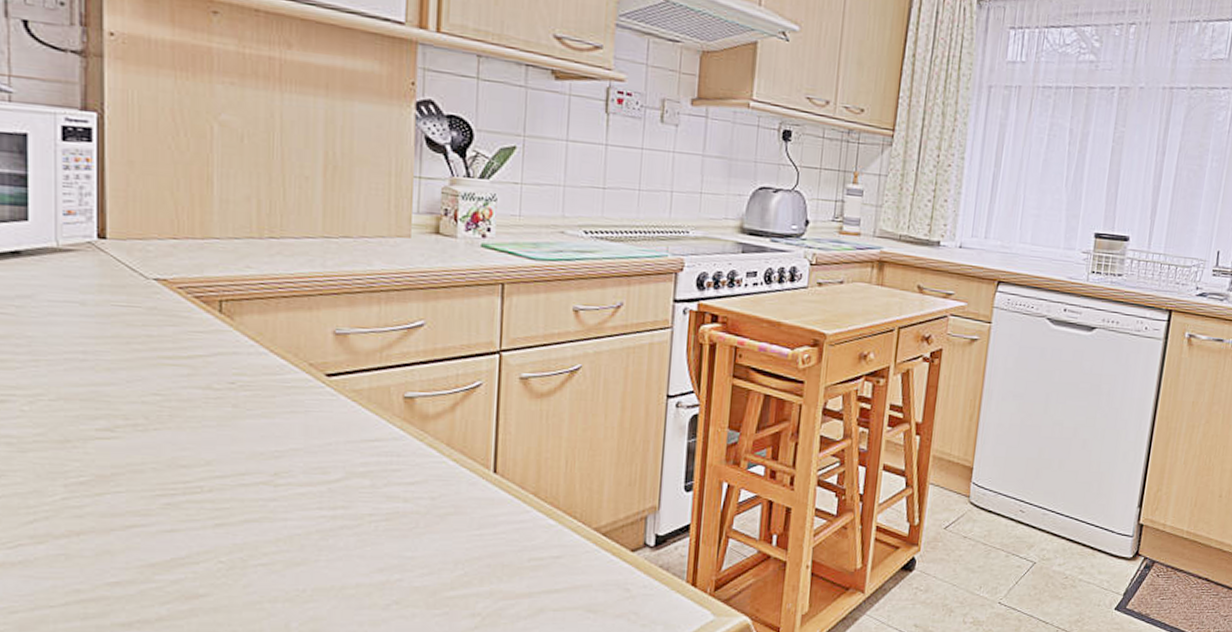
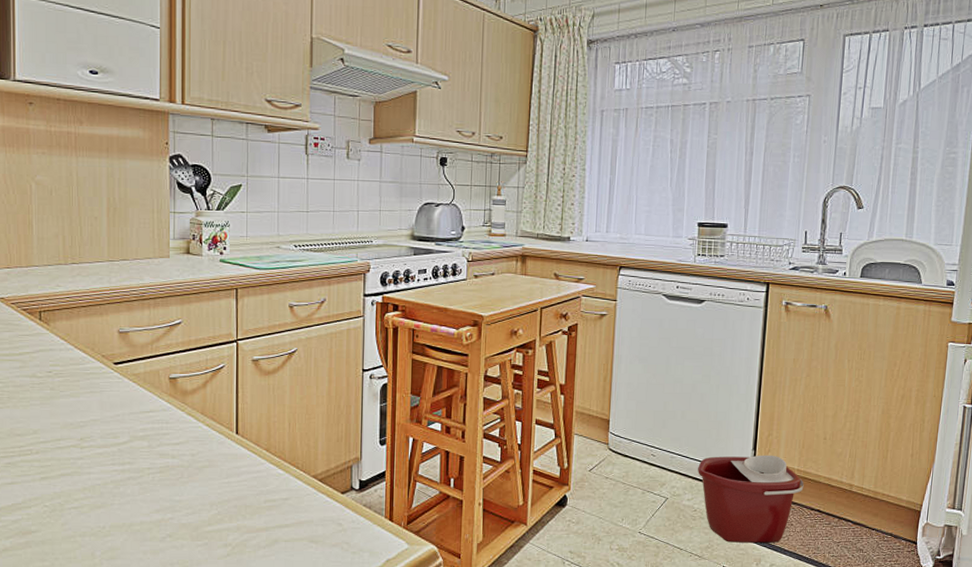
bucket: none [1073,513,1193,616] -> present [698,455,804,543]

